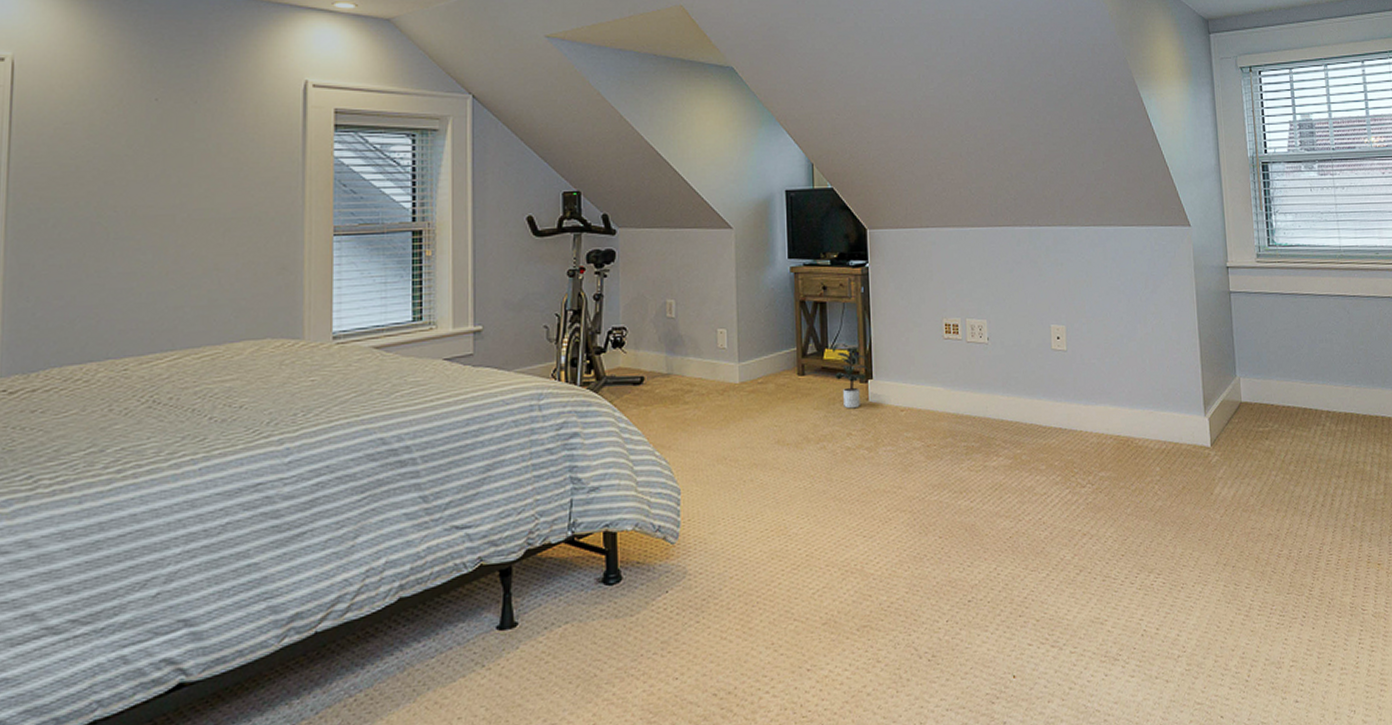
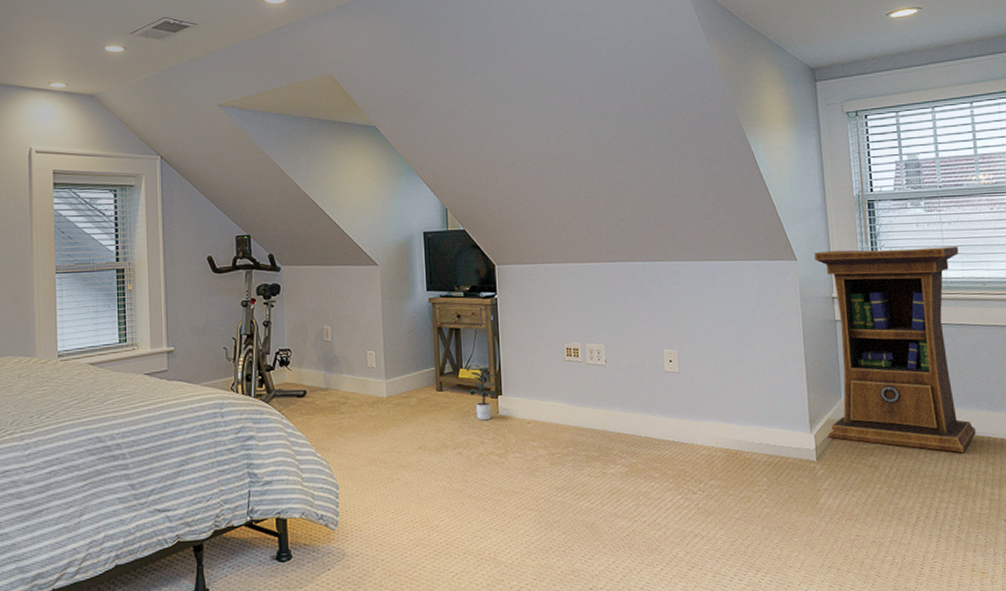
cabinet: none [1208,213,1370,434] -> present [814,246,976,453]

